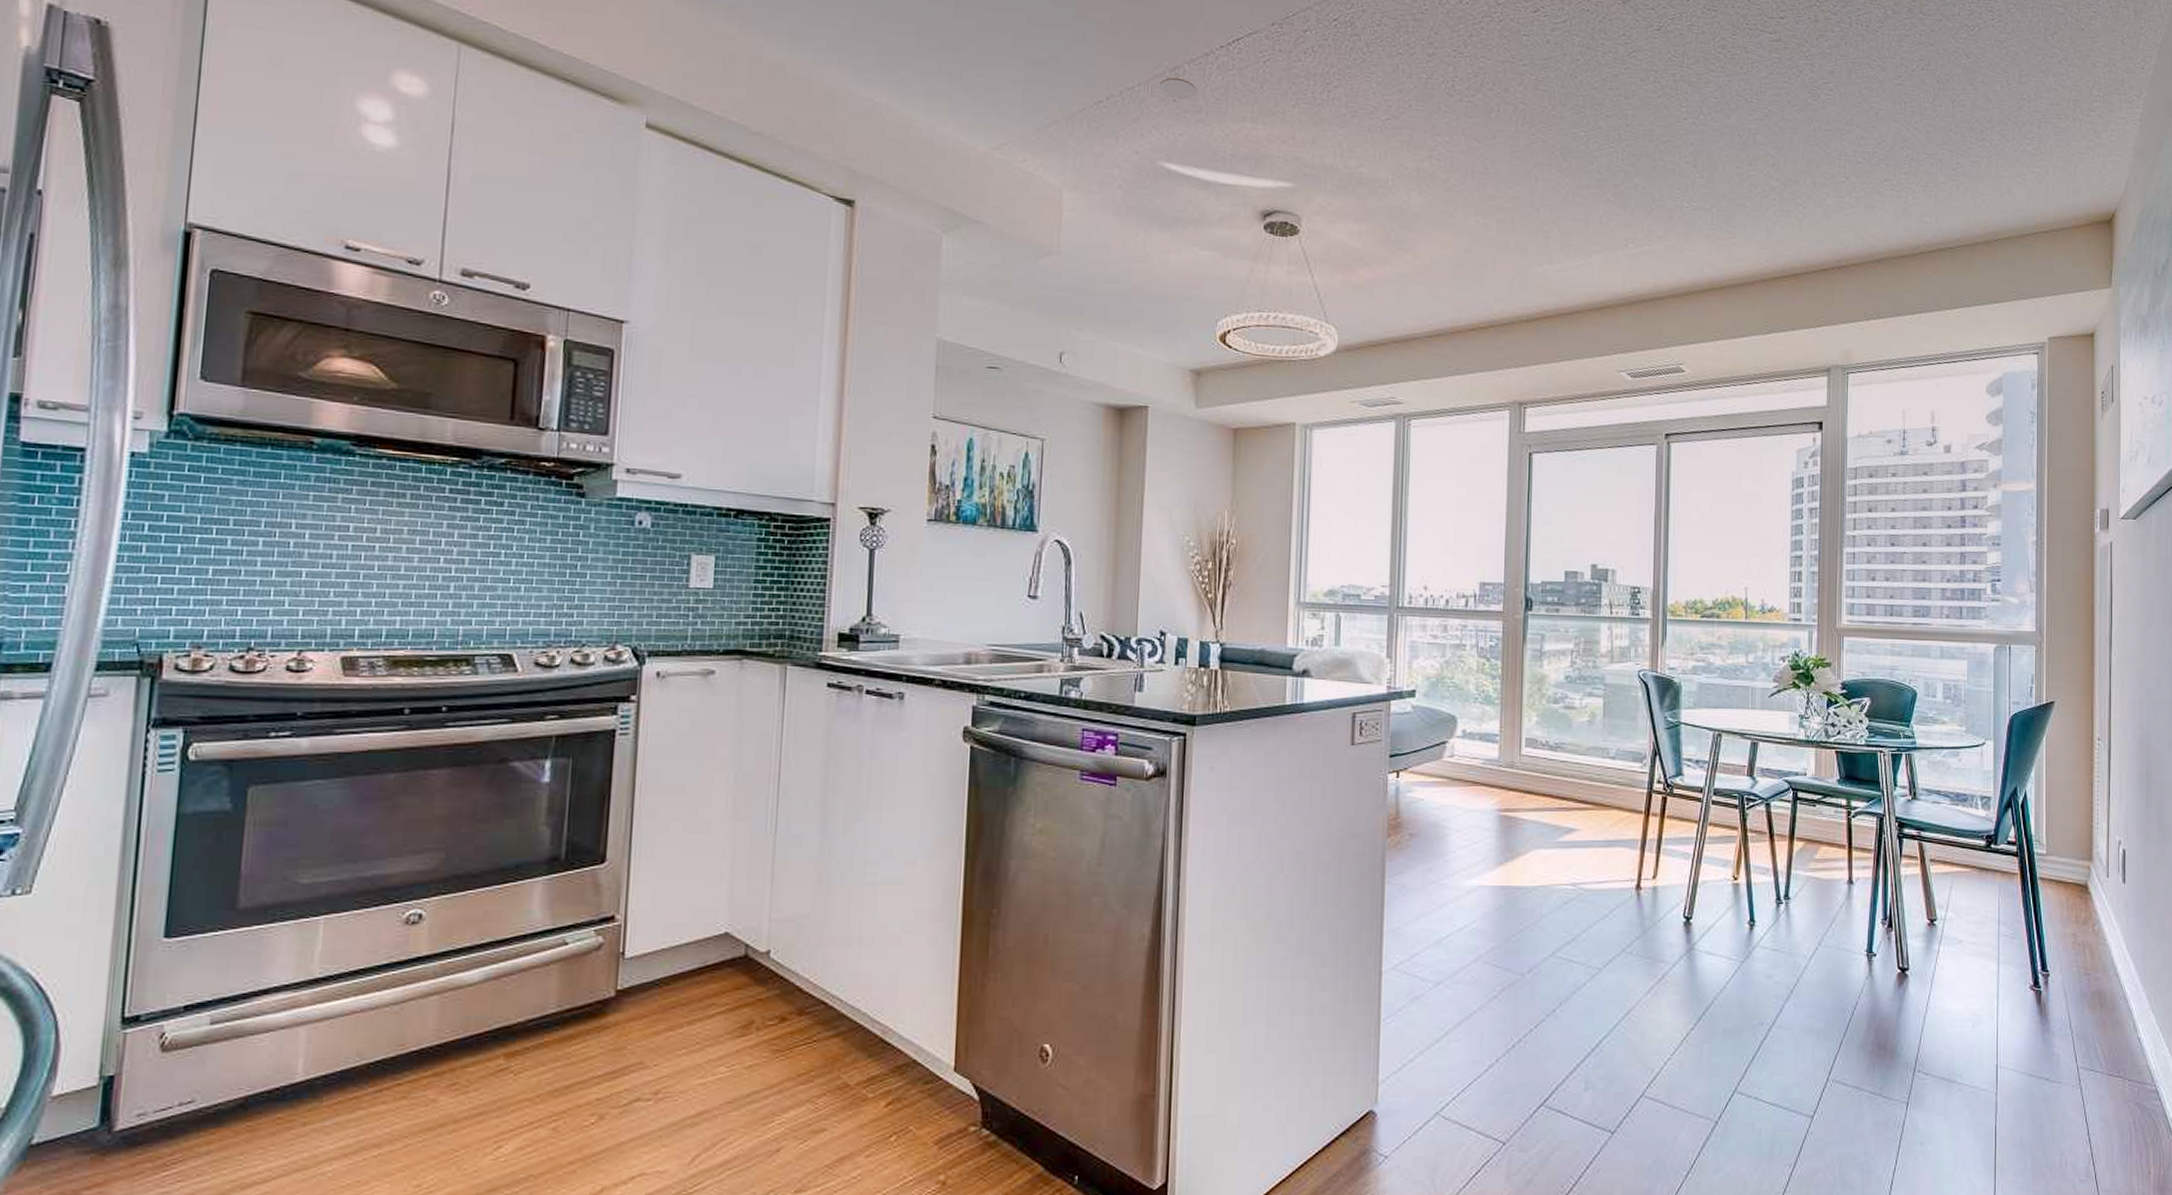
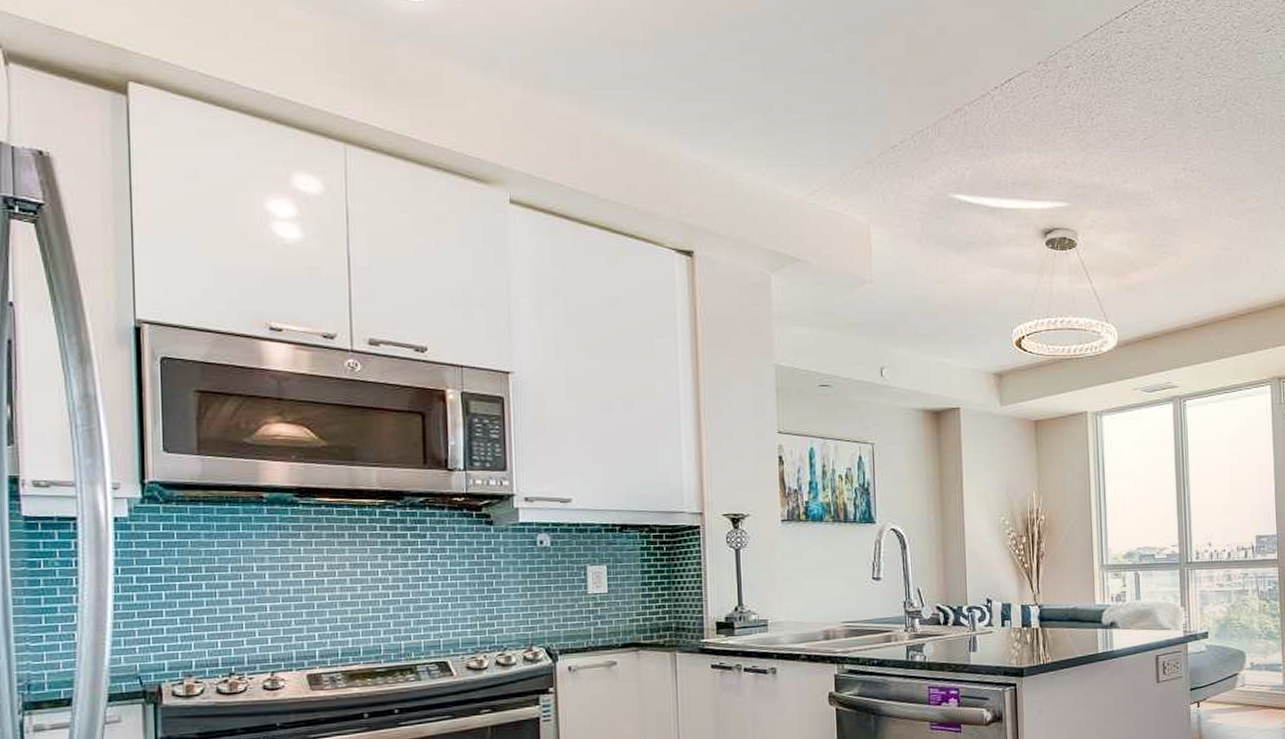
recessed light: present [1160,72,1196,103] -> none [945,113,977,141]

